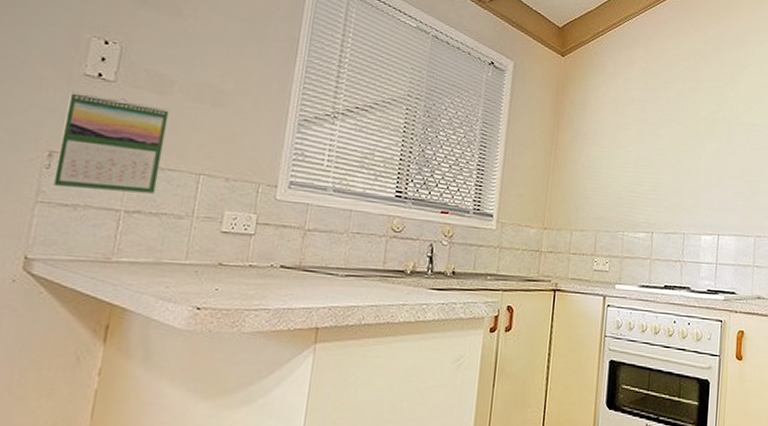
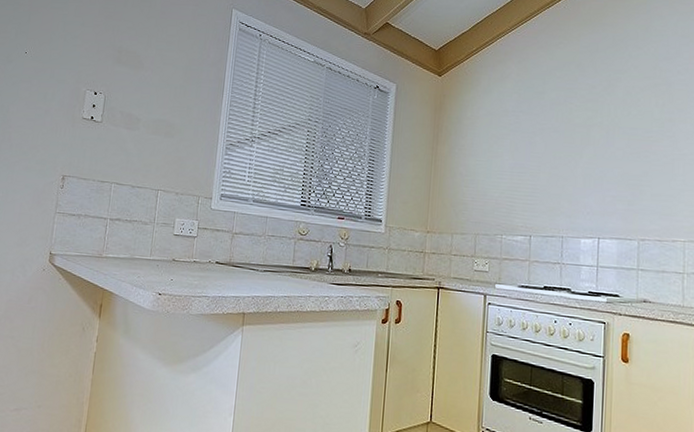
calendar: present [53,91,169,194] -> none [65,131,137,206]

